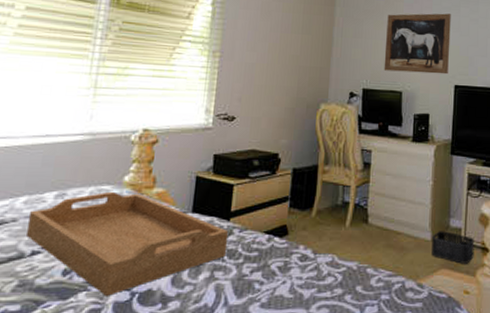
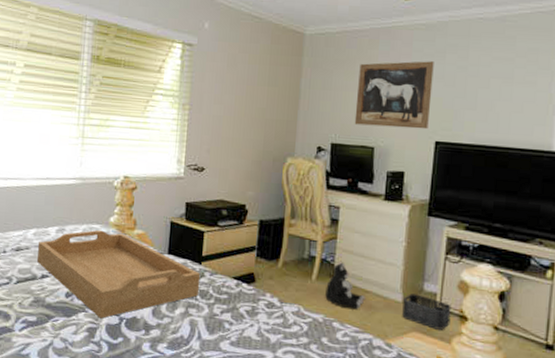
plush toy: none [359,205,397,253] -> present [325,262,366,310]

